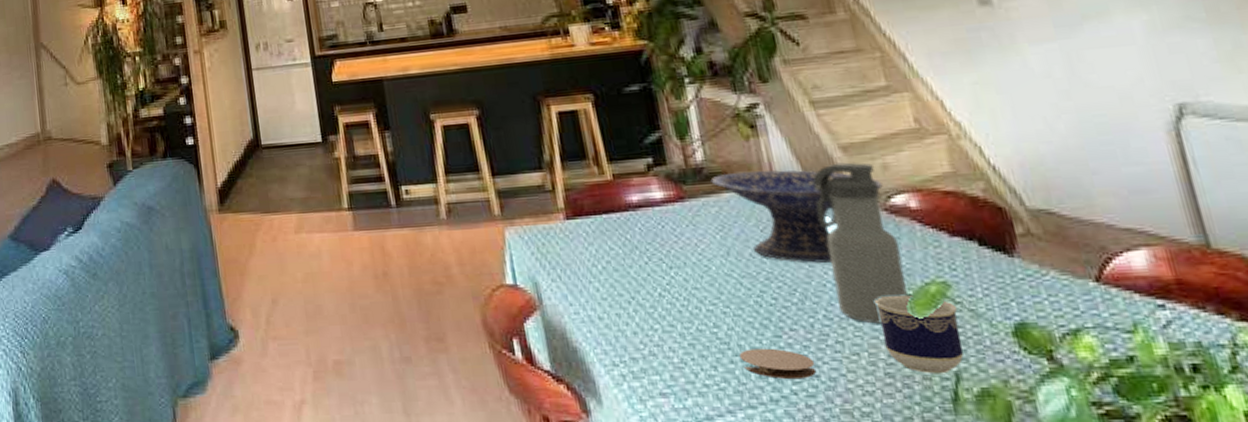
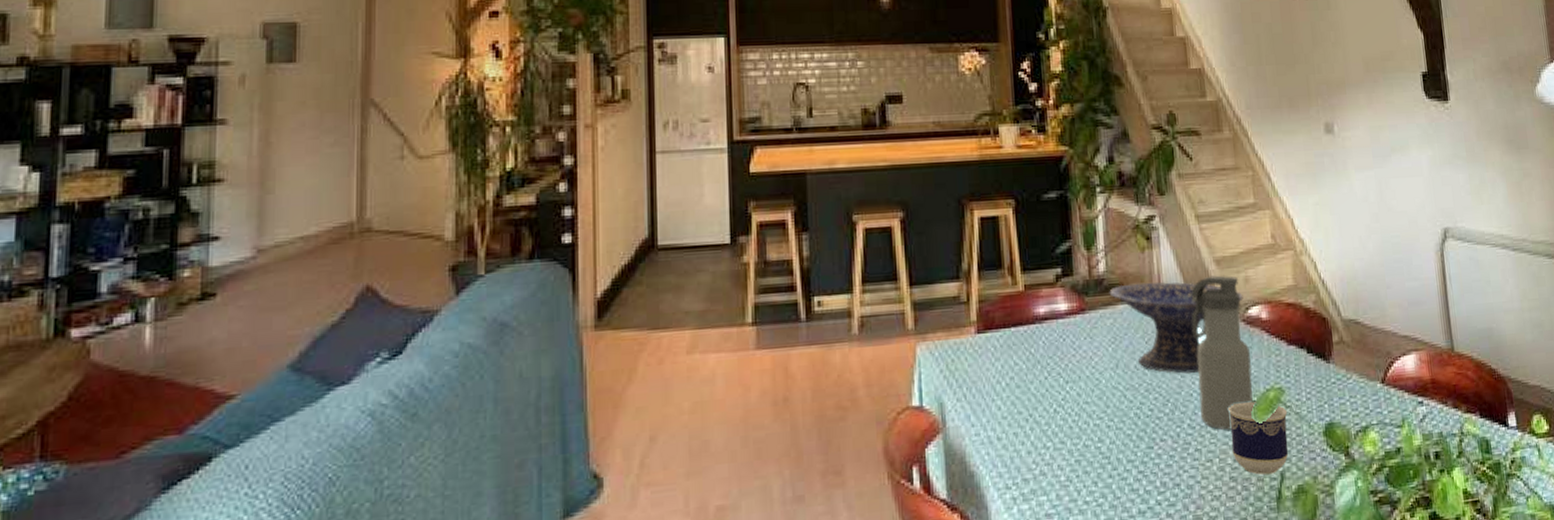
coaster: present [738,348,816,379] -> none [1117,460,1178,490]

